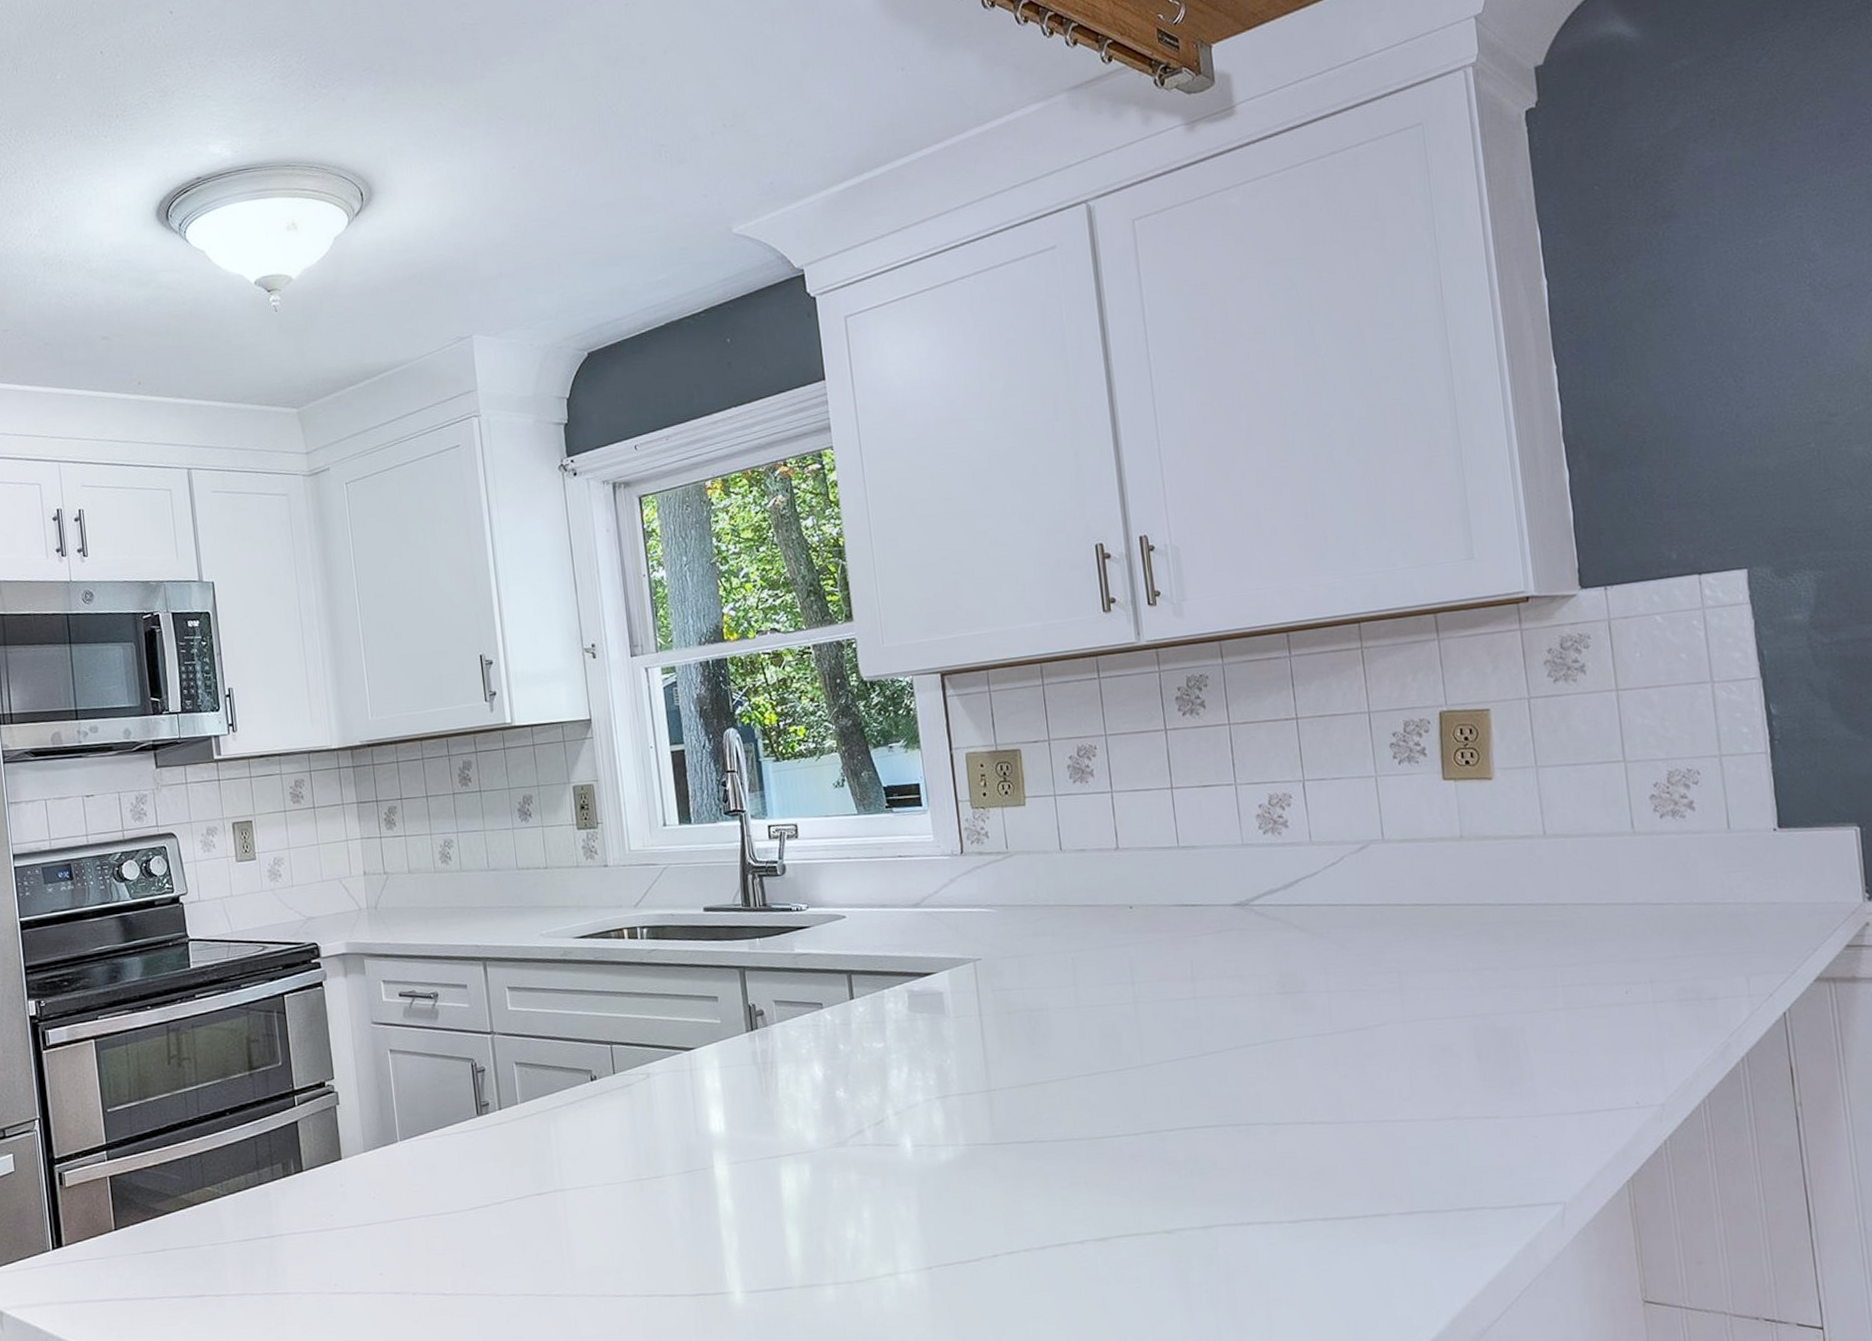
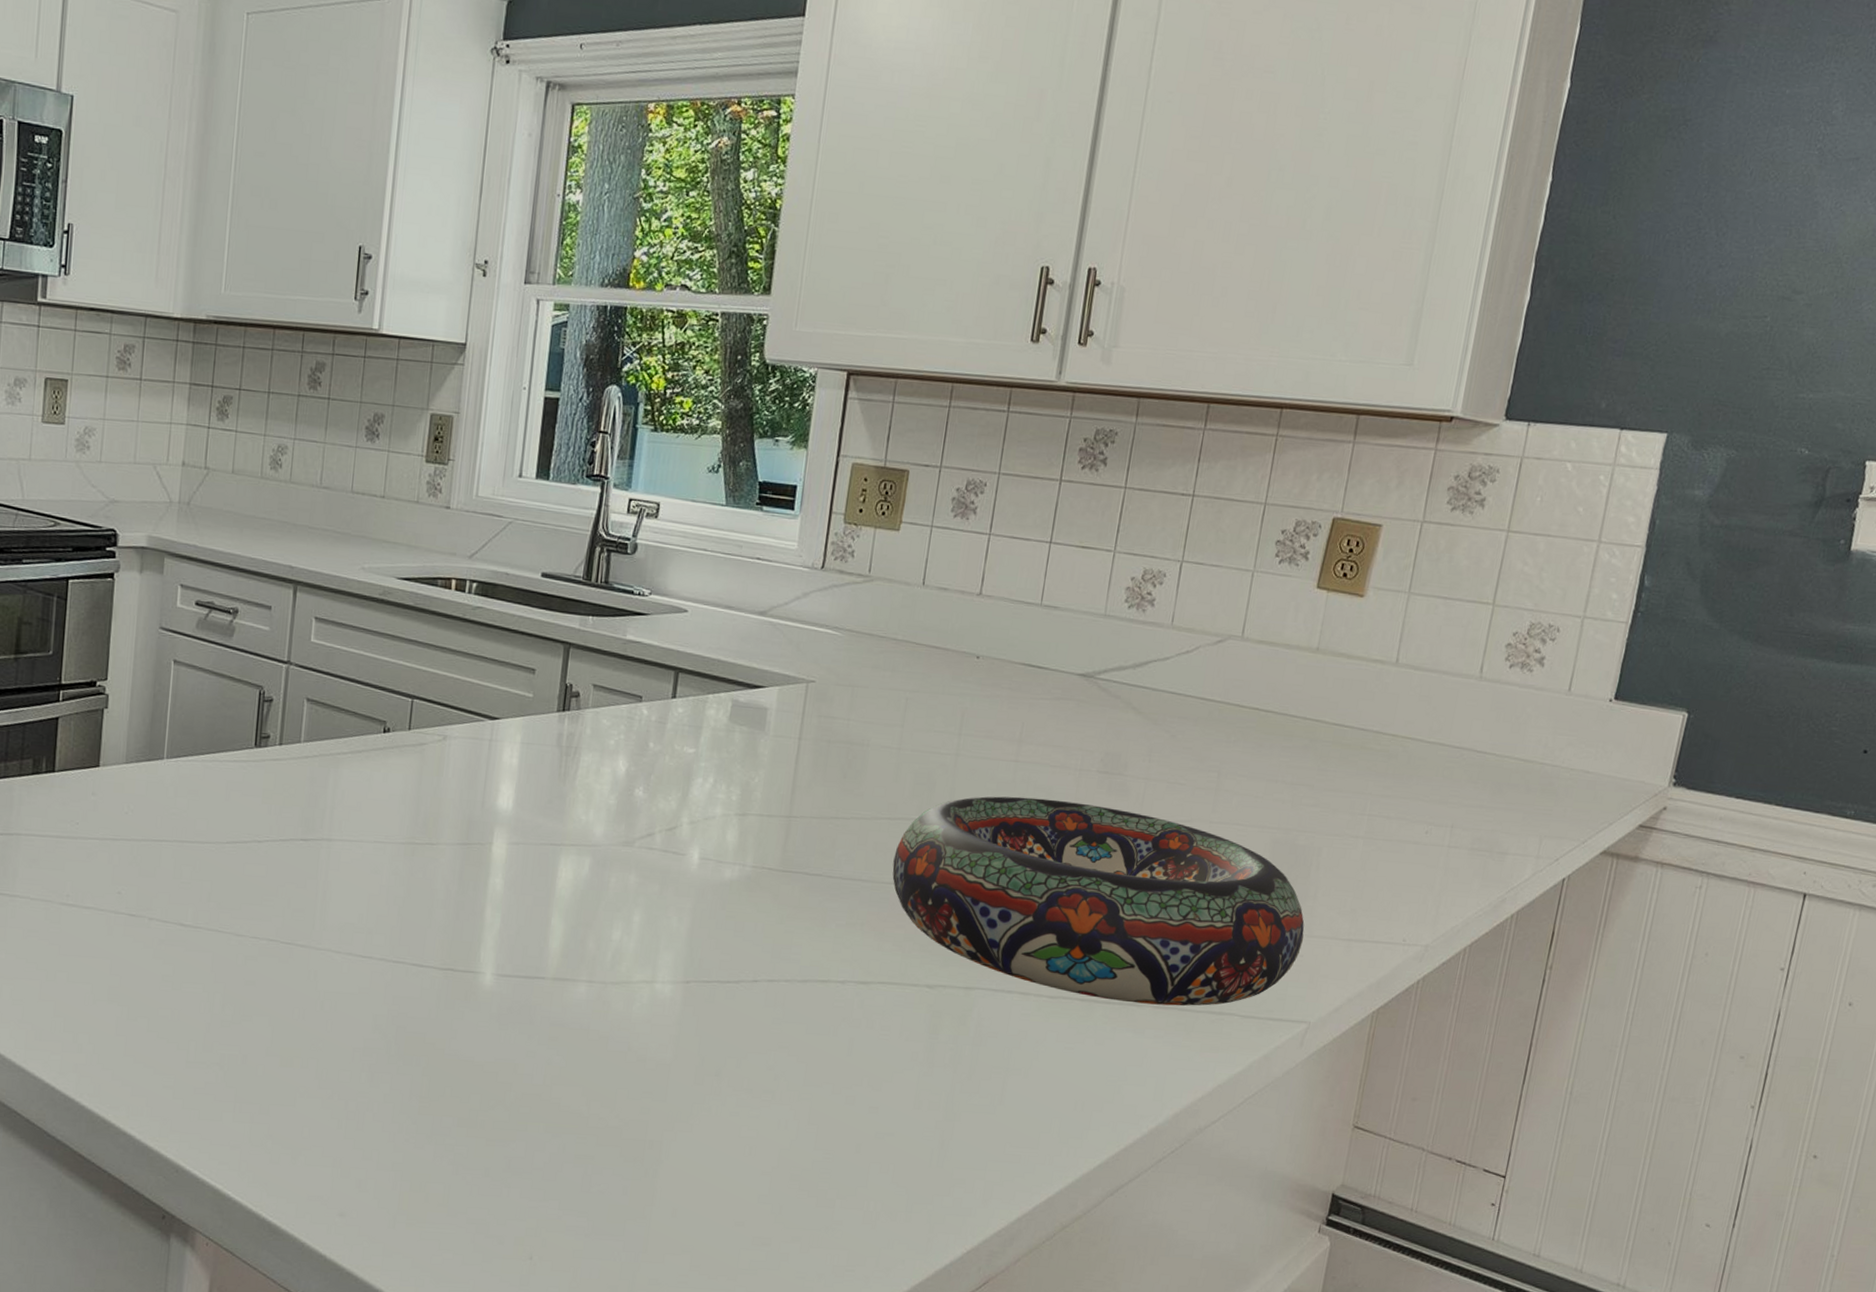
decorative bowl: none [1099,1025,1534,1215] -> present [892,796,1305,1006]

